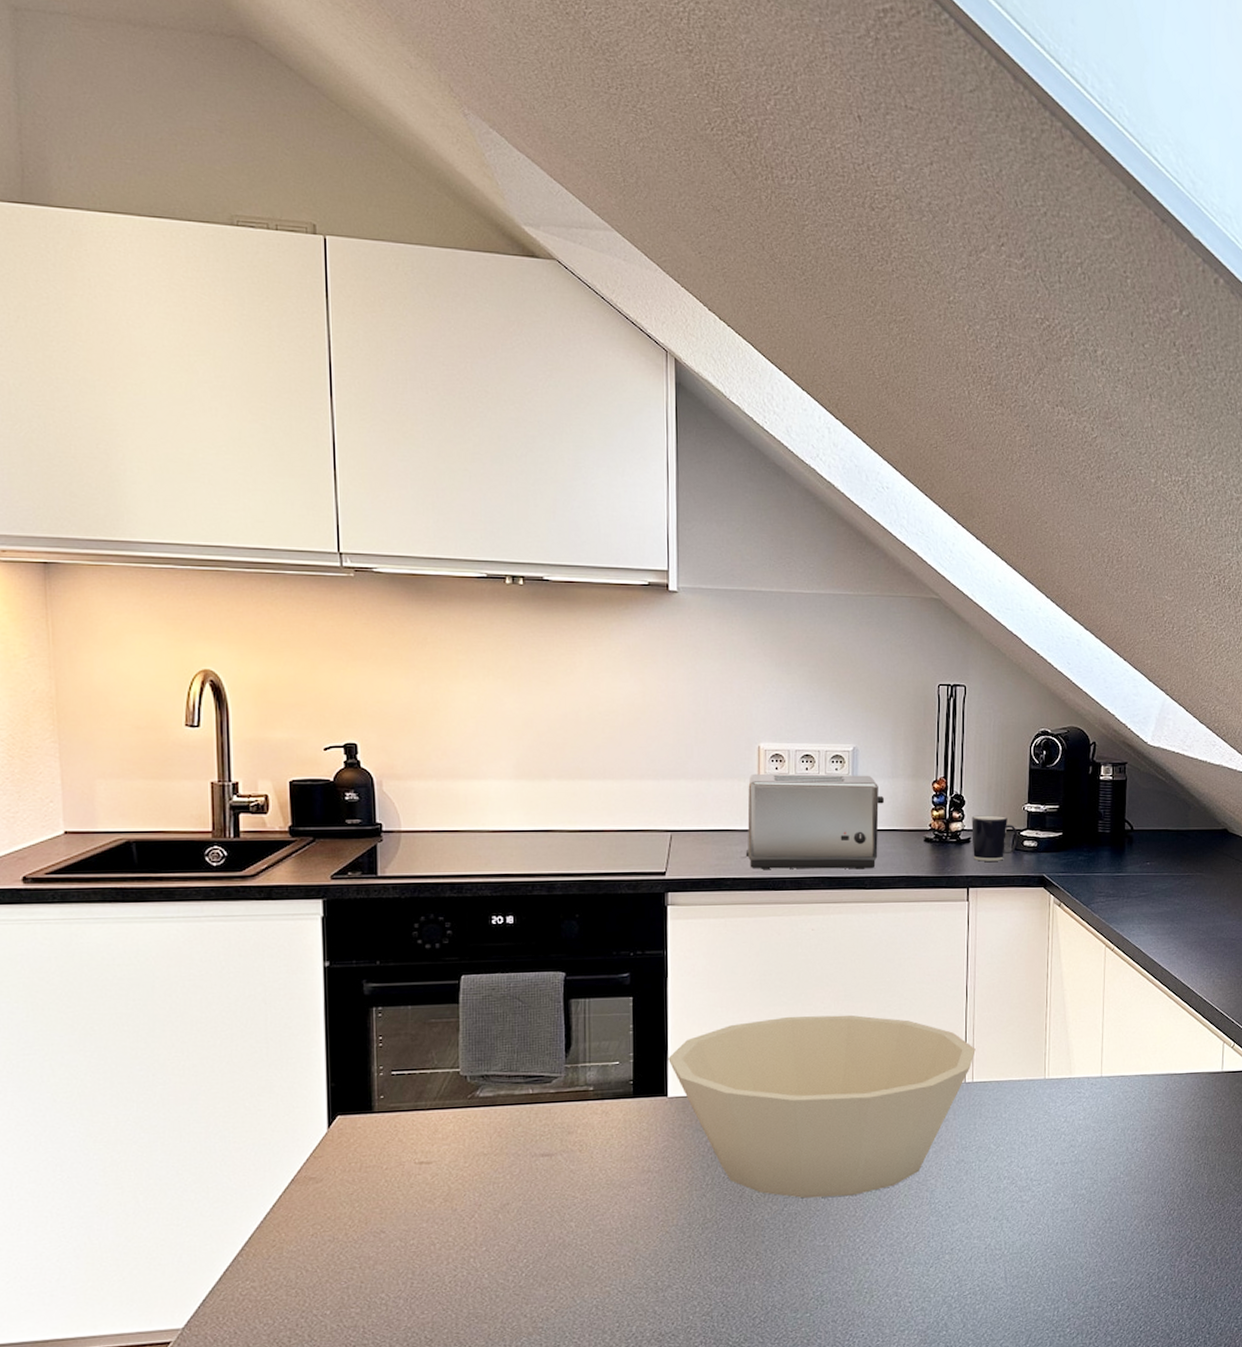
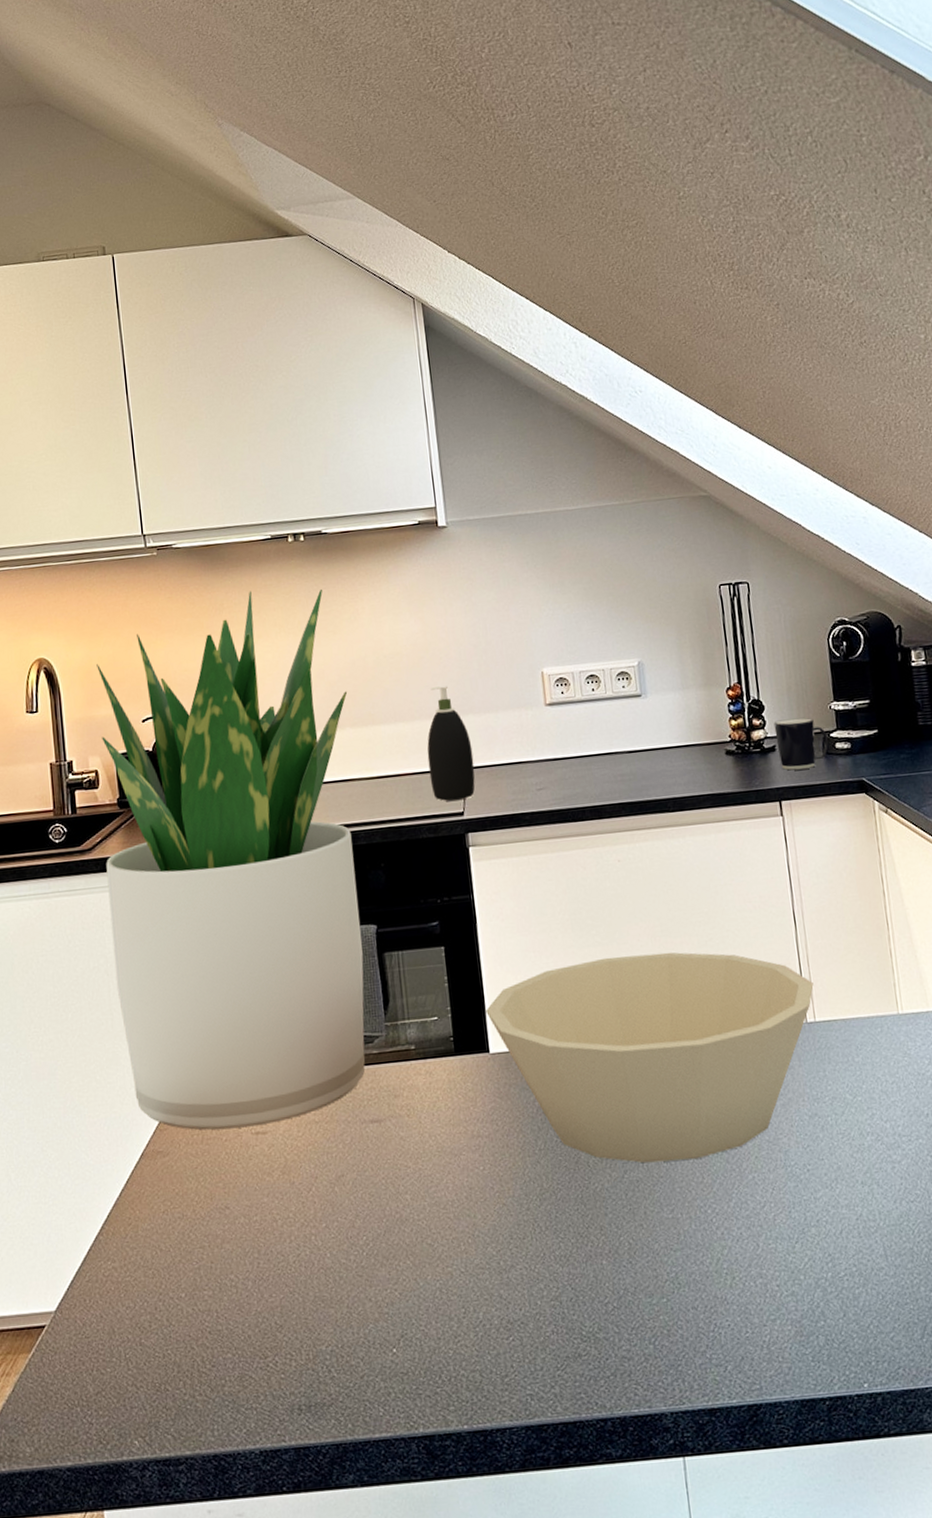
planter: none [271,628,557,1159] -> present [96,590,366,1130]
soap dispenser: none [634,749,681,860] -> present [427,686,475,801]
toaster: present [745,773,885,869] -> none [535,689,678,801]

